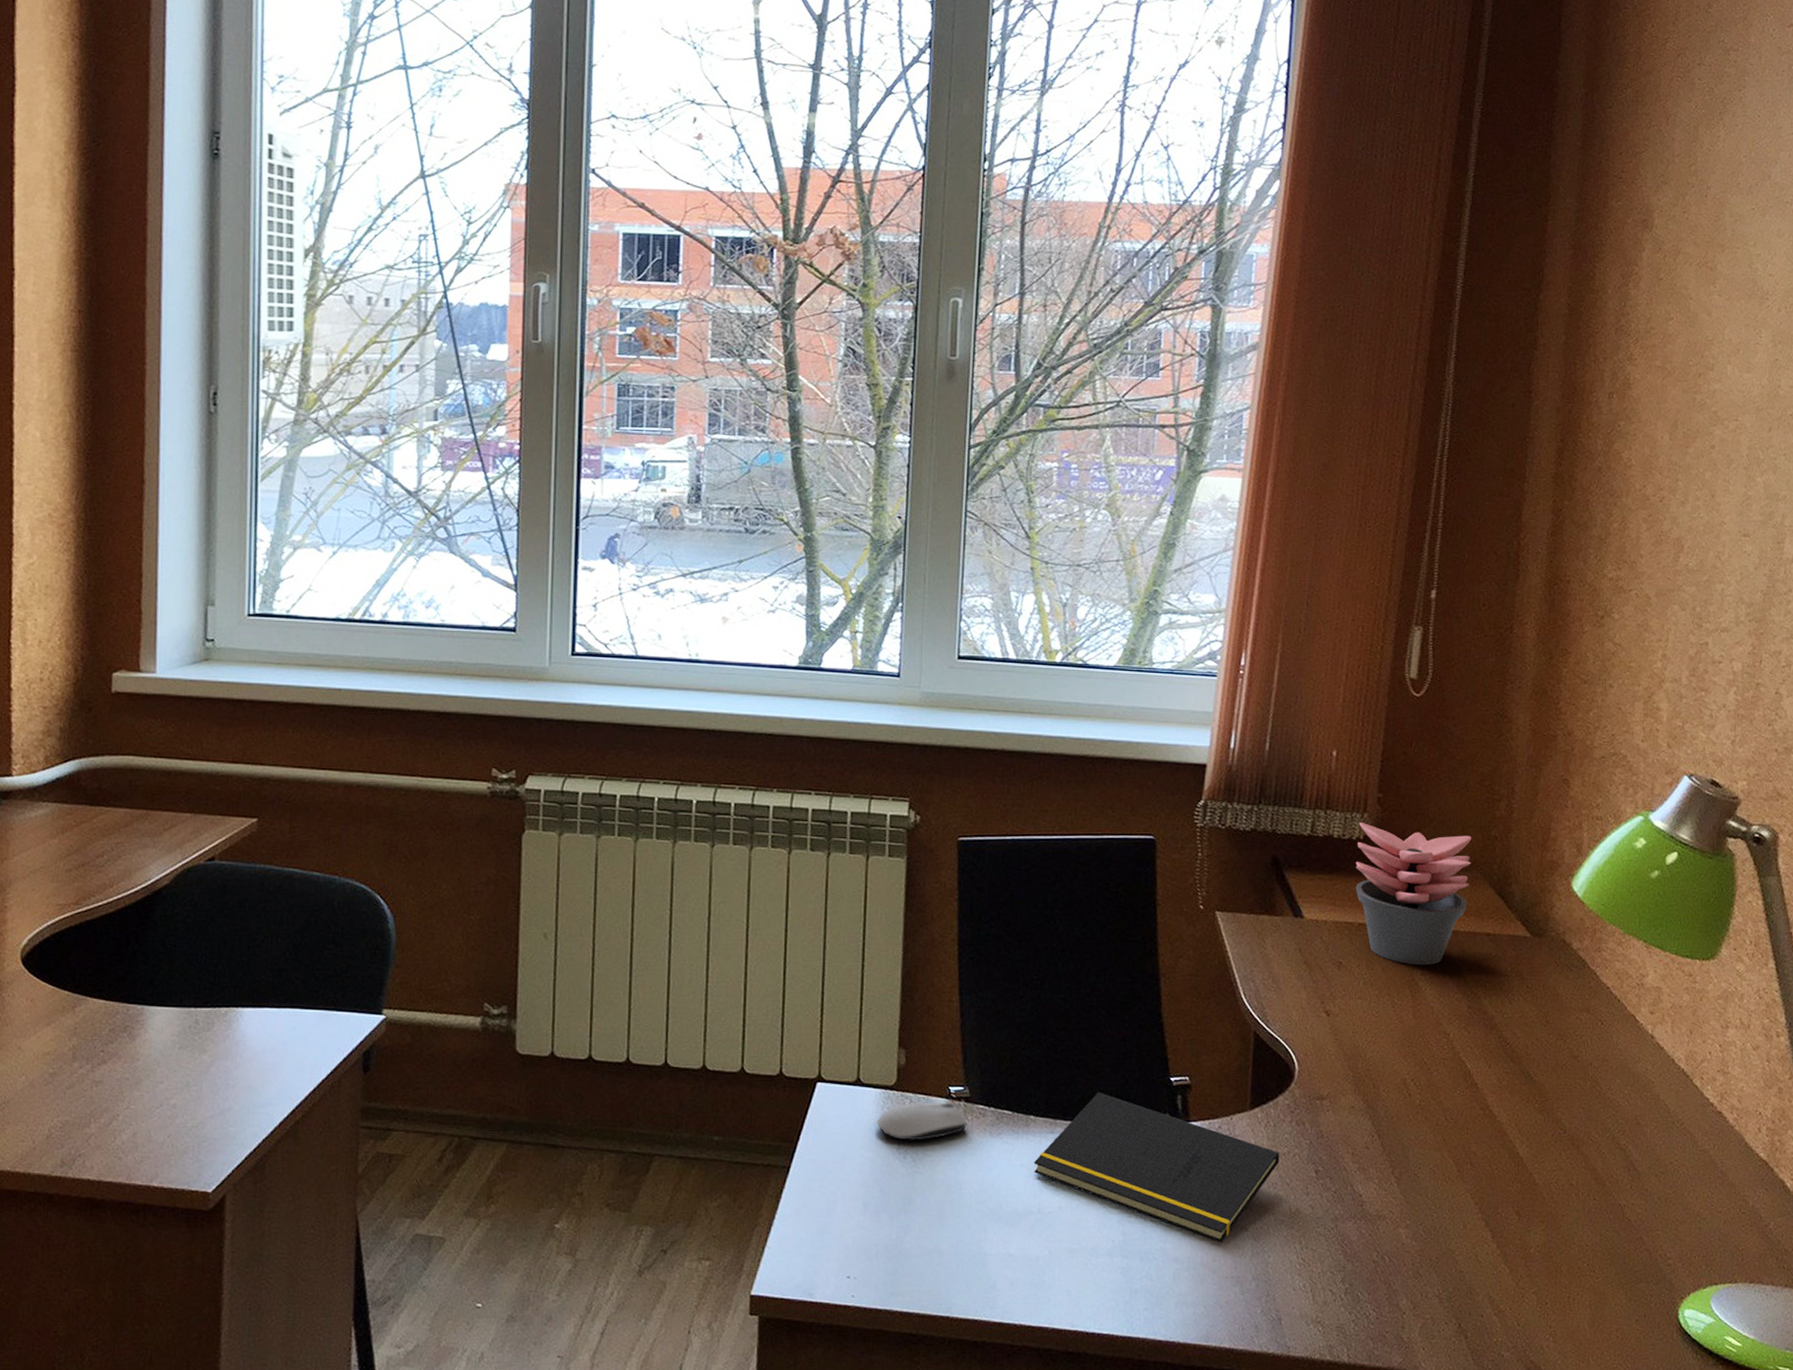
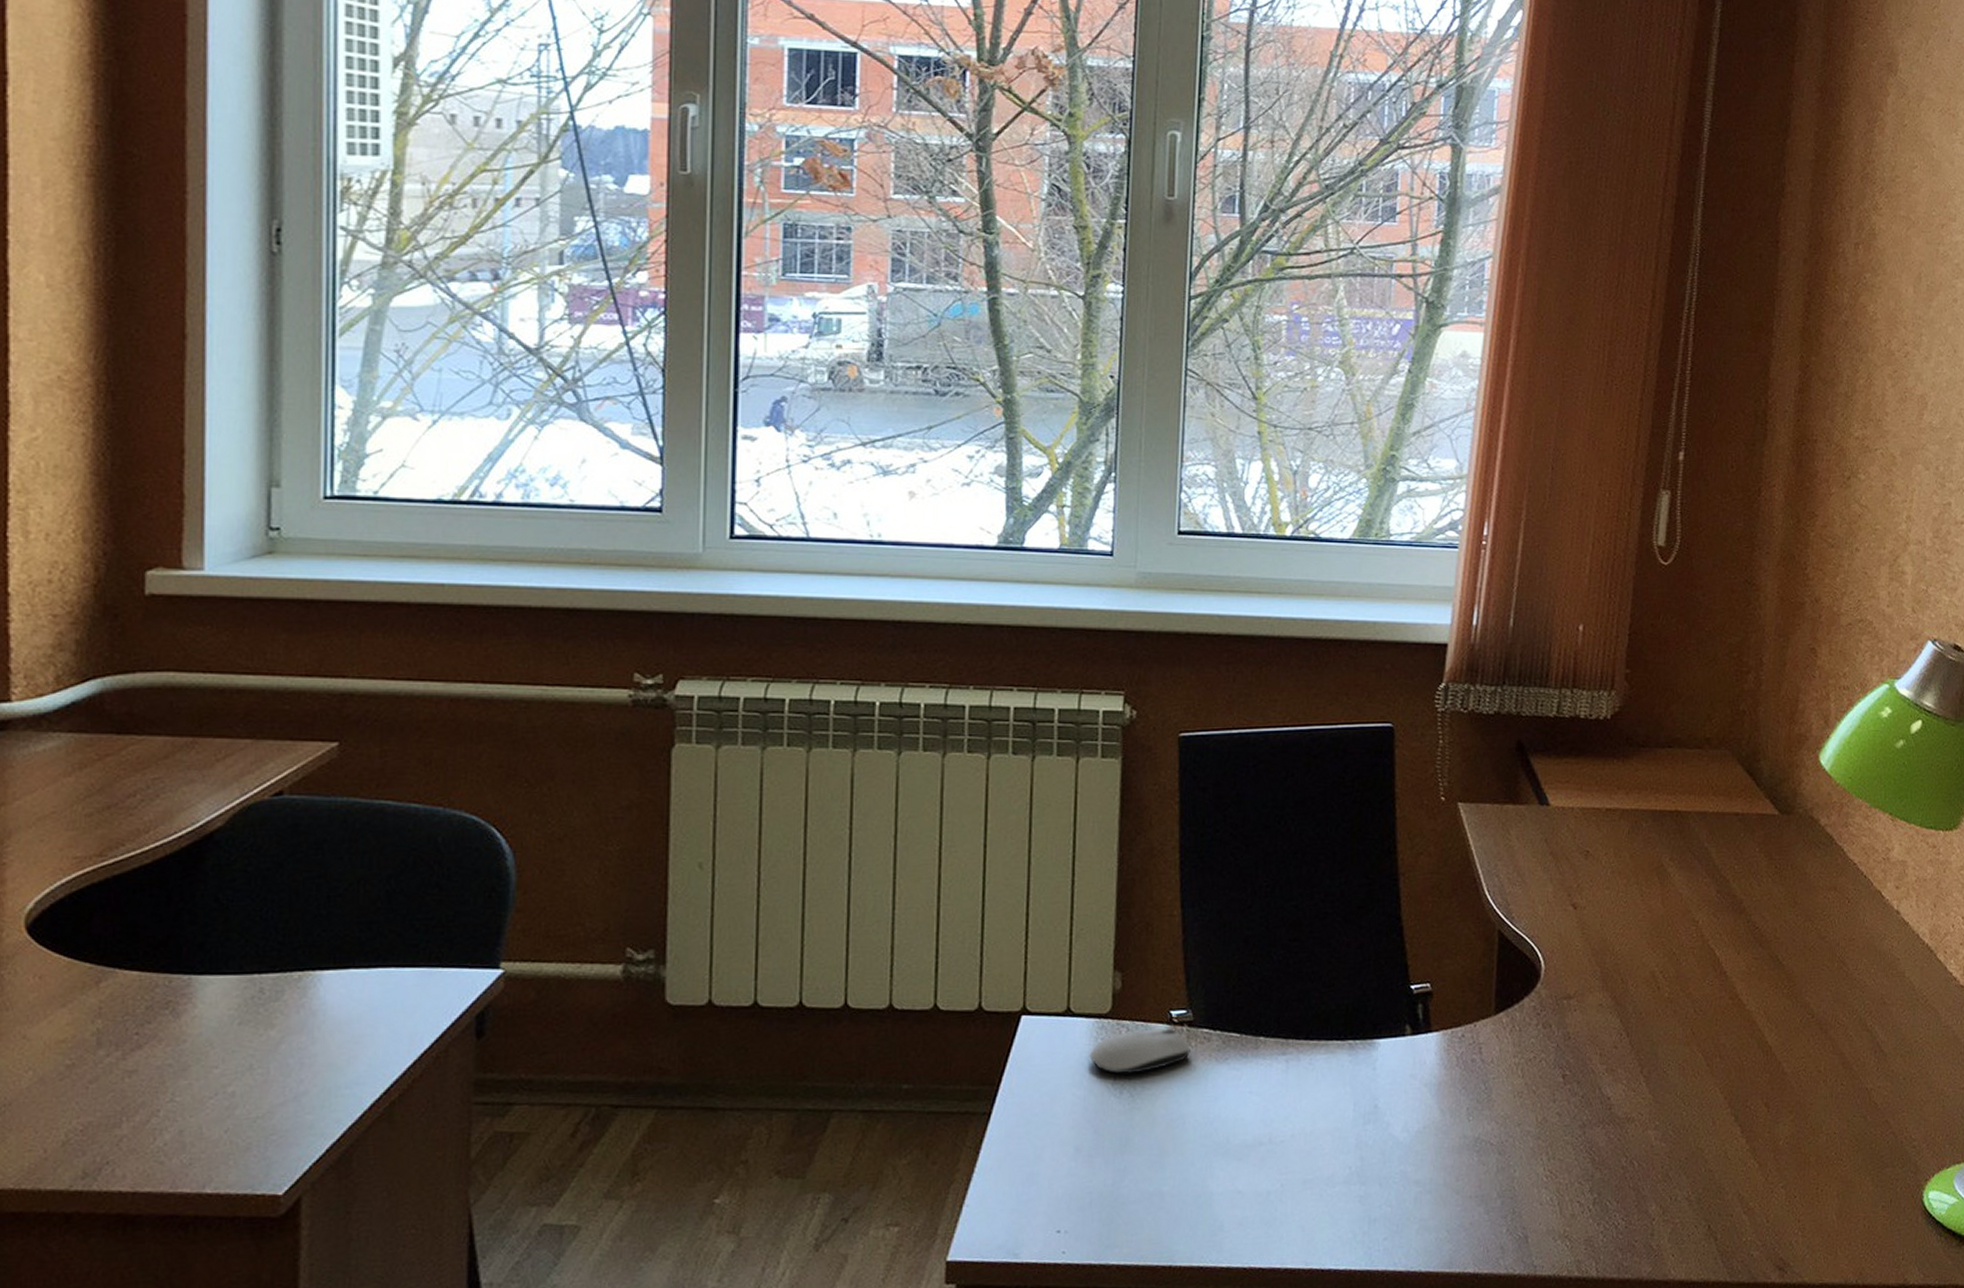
notepad: present [1034,1091,1280,1243] -> none [1264,1005,1526,1161]
succulent plant: present [1355,822,1472,966] -> none [1602,700,1721,851]

